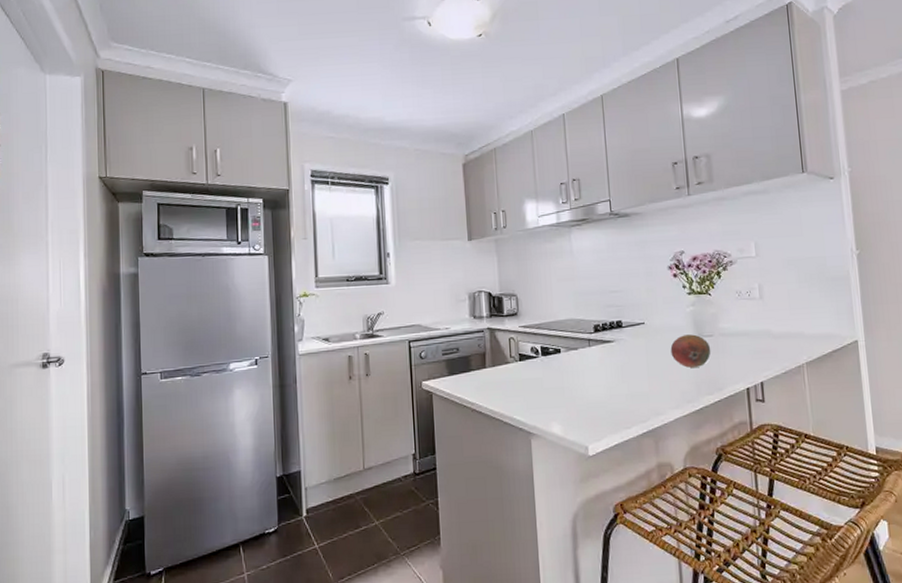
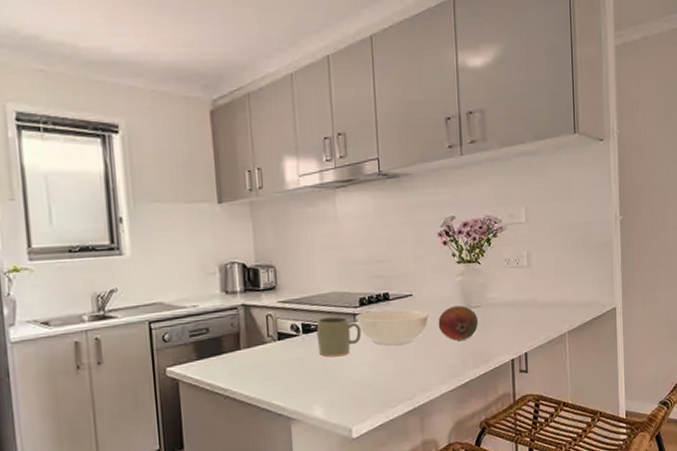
mug: none [554,341,597,379] -> present [316,316,362,358]
bowl: none [591,336,661,370] -> present [356,309,429,346]

